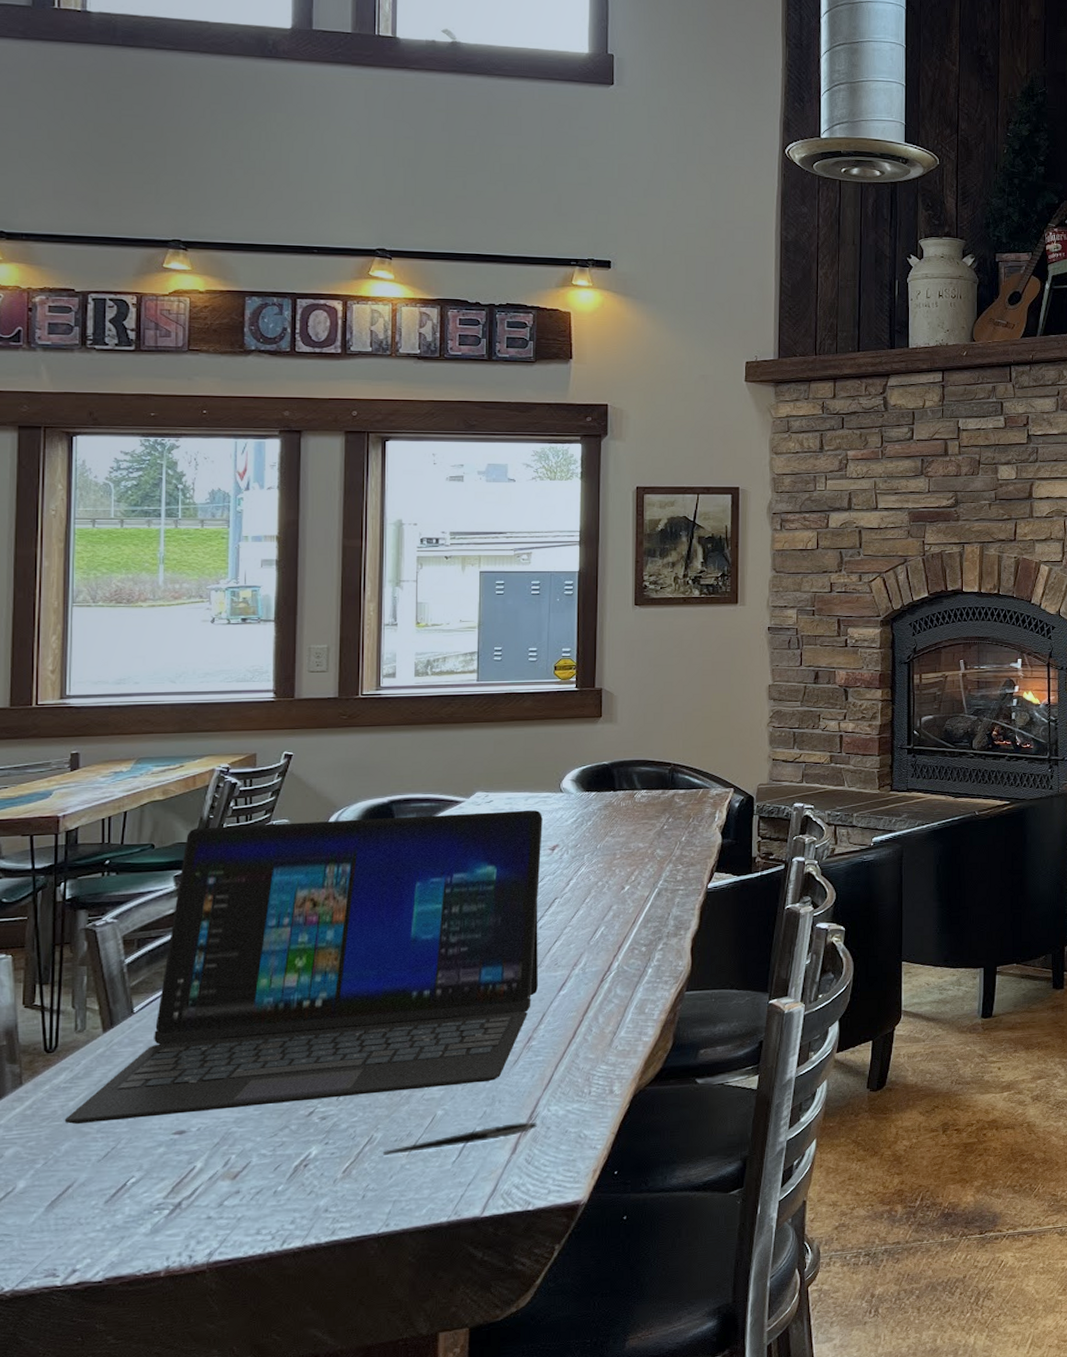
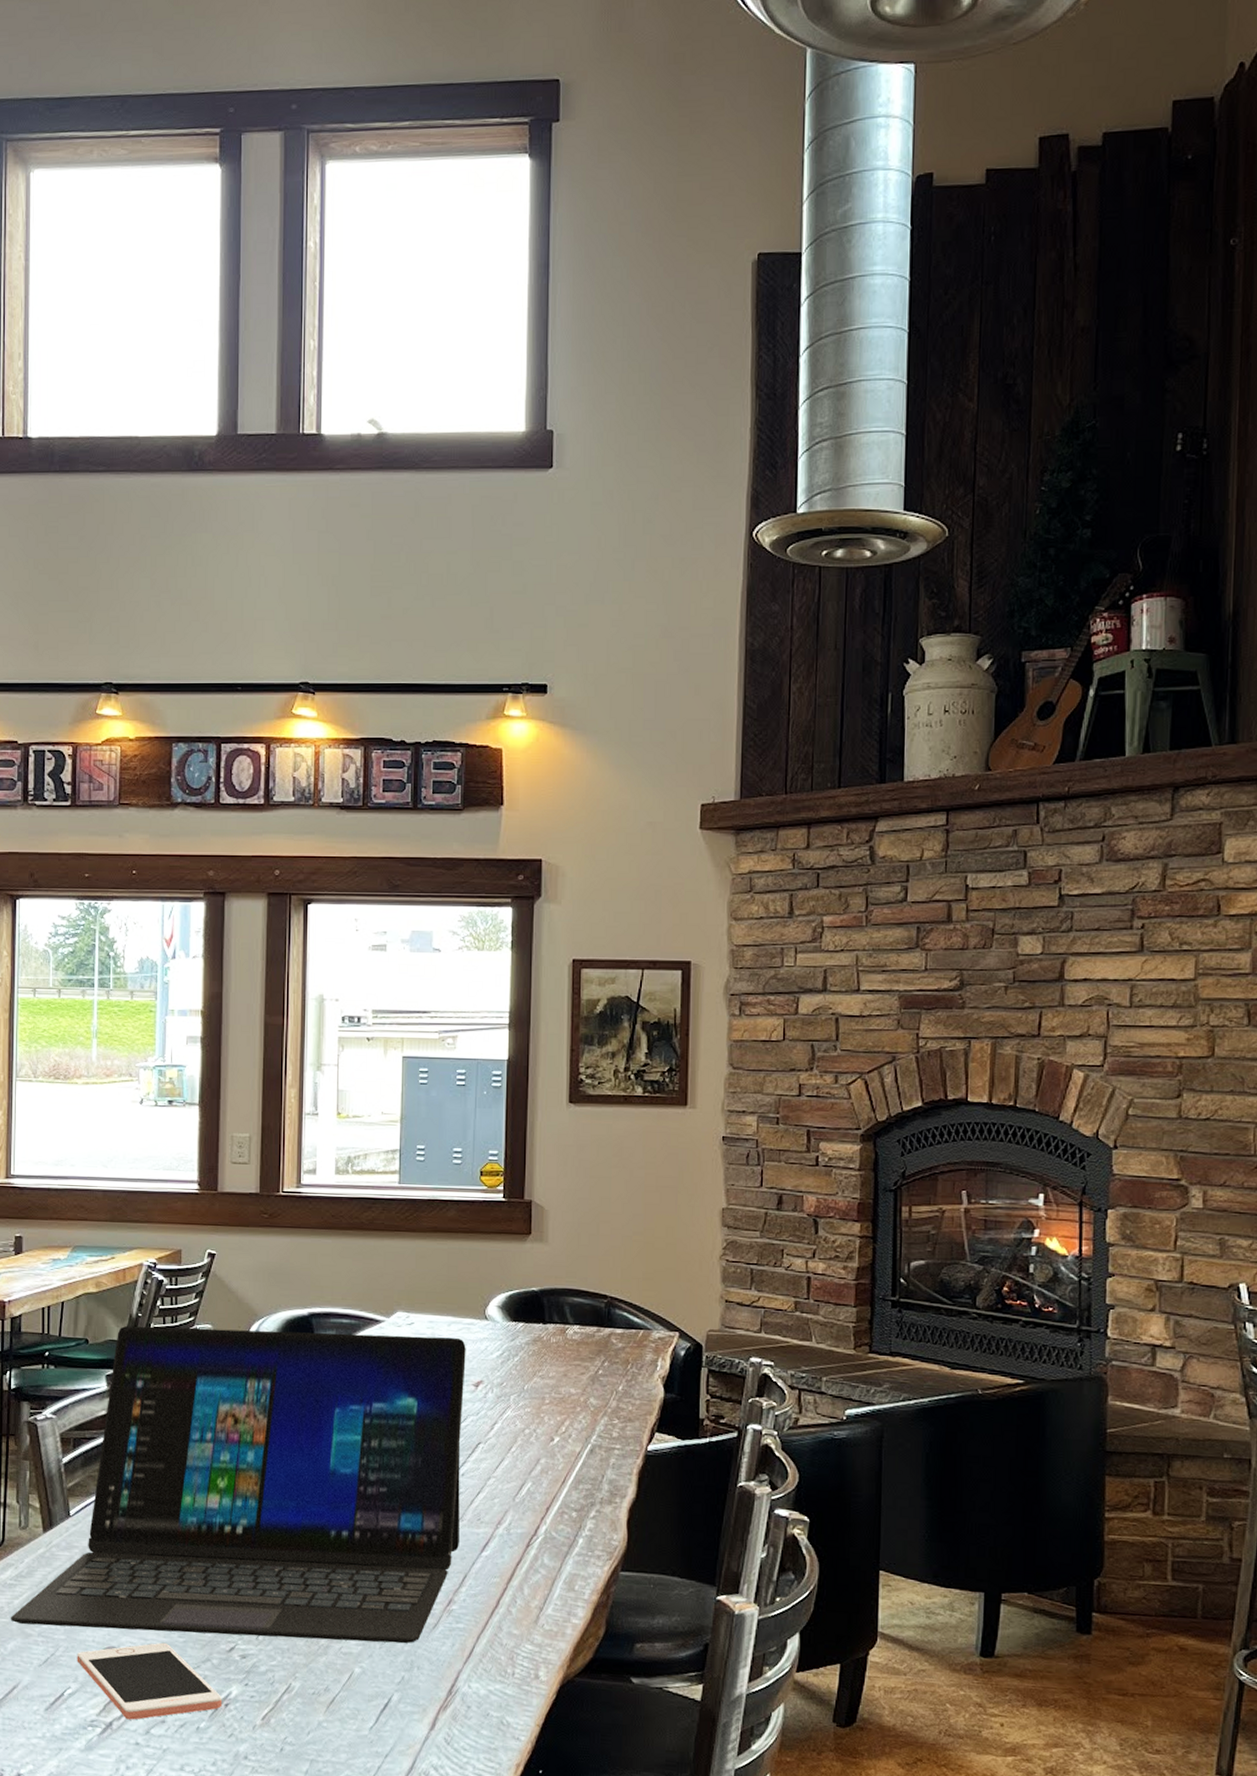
cell phone: none [141,1118,302,1197] -> present [77,1642,223,1720]
pen: present [382,1122,537,1155] -> none [300,1694,457,1711]

